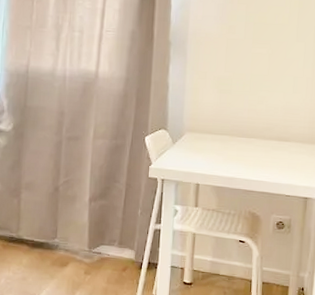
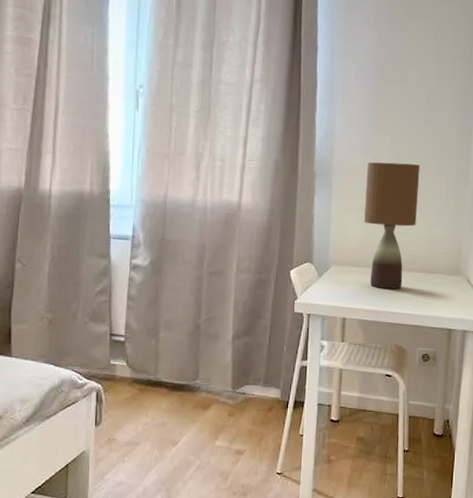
table lamp: none [219,31,277,157] -> present [364,162,420,289]

